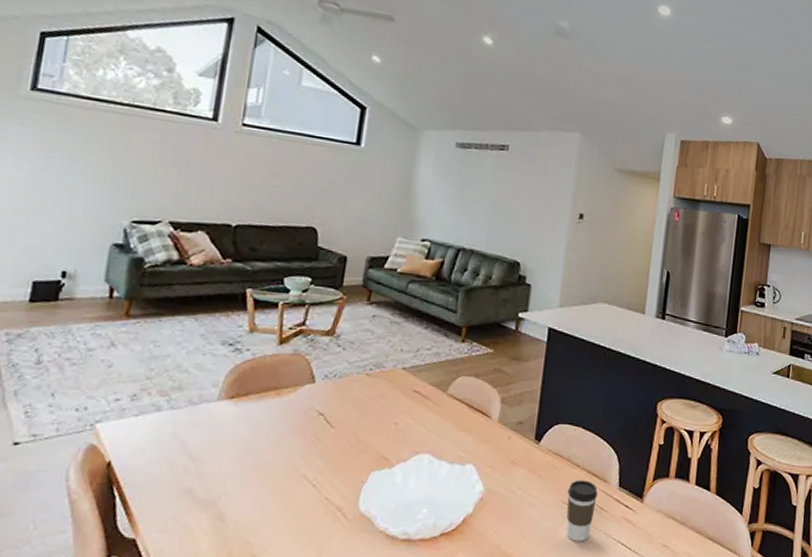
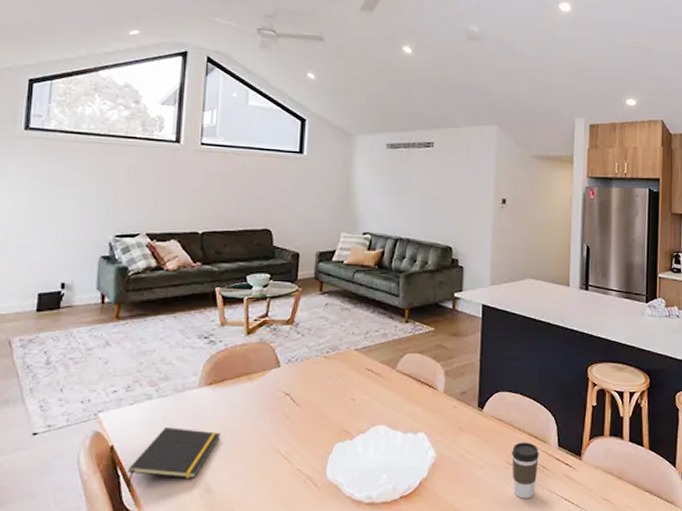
notepad: none [124,444,239,510] -> present [127,427,220,487]

